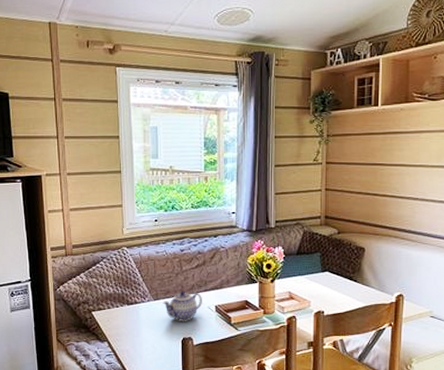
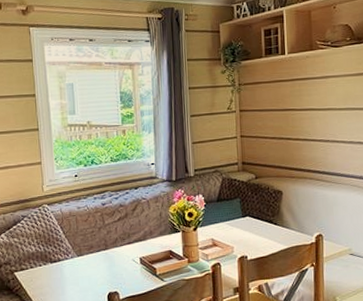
teapot: present [162,290,202,322] -> none [86,245,126,277]

